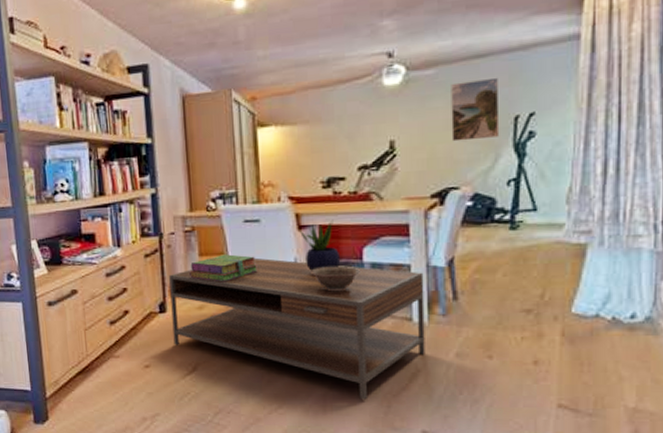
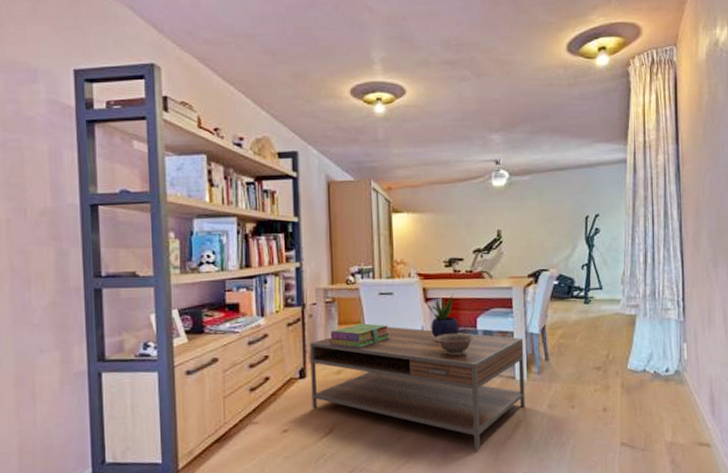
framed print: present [451,77,500,142] -> none [541,186,576,233]

